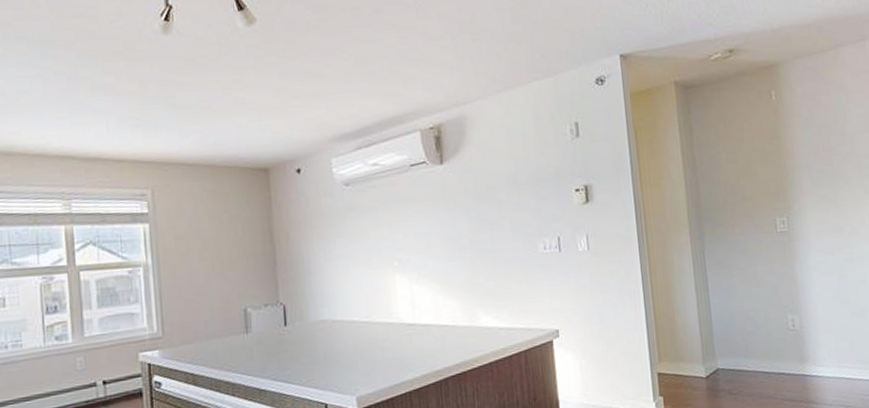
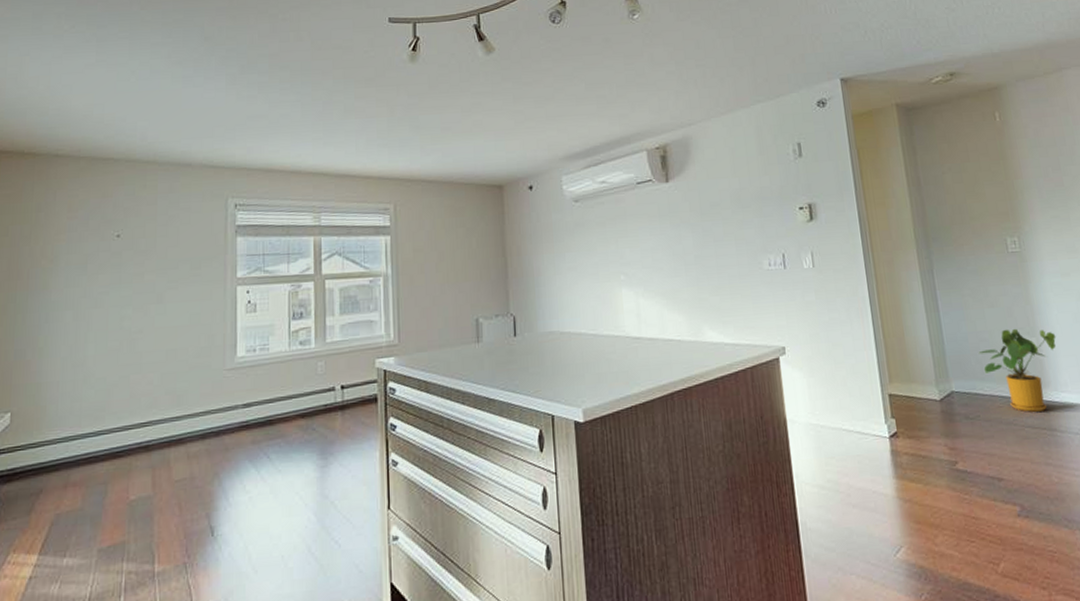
house plant: none [744,306,818,386] -> present [978,328,1056,412]

